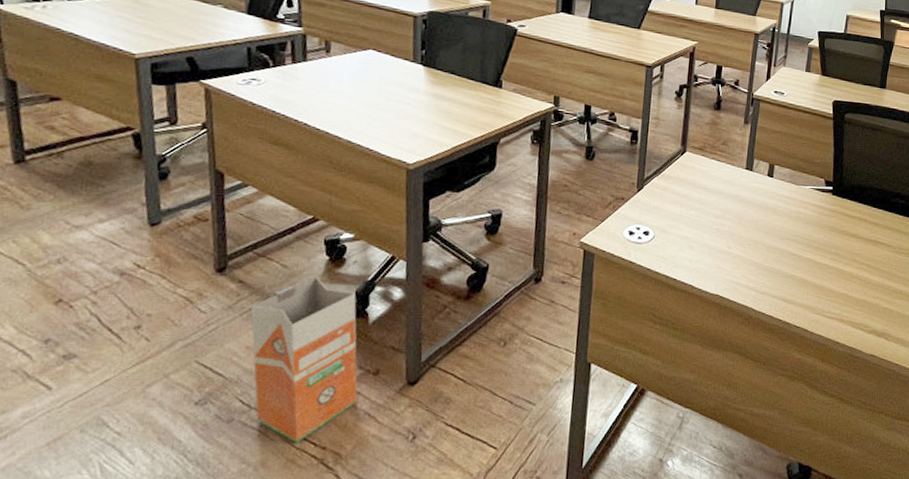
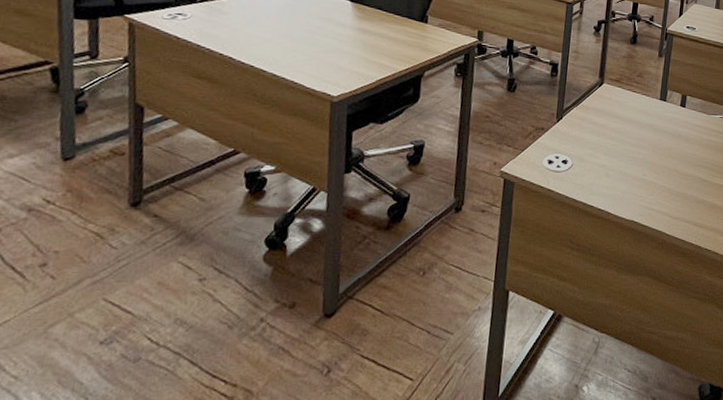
waste bin: present [250,277,358,444] -> none [164,210,275,382]

